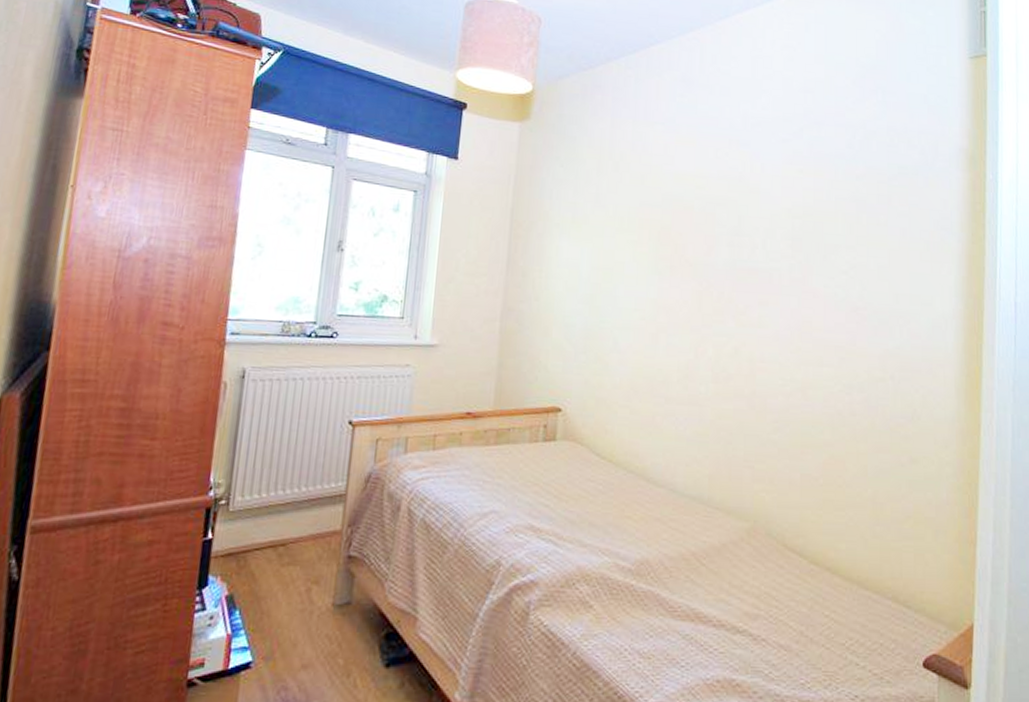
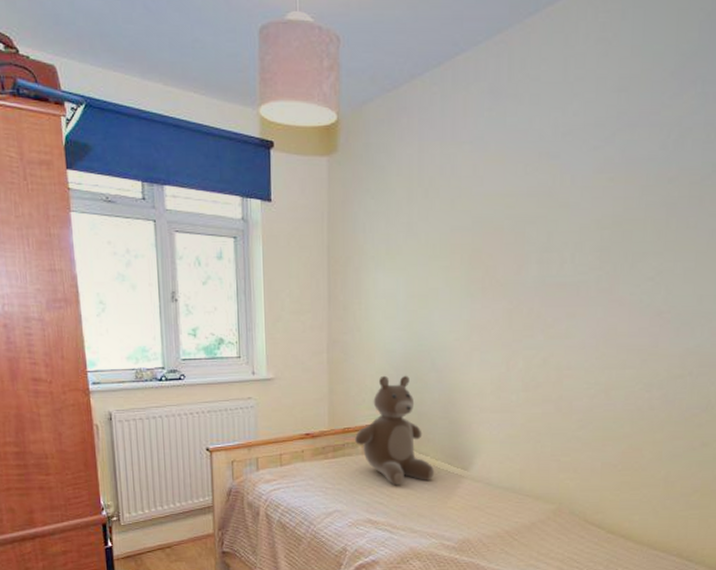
bear: none [521,351,612,484] -> present [354,375,435,485]

